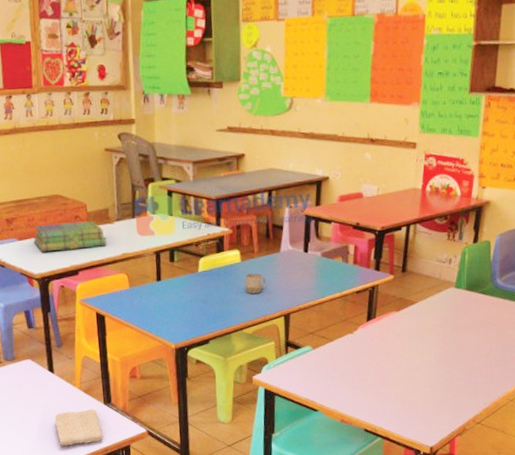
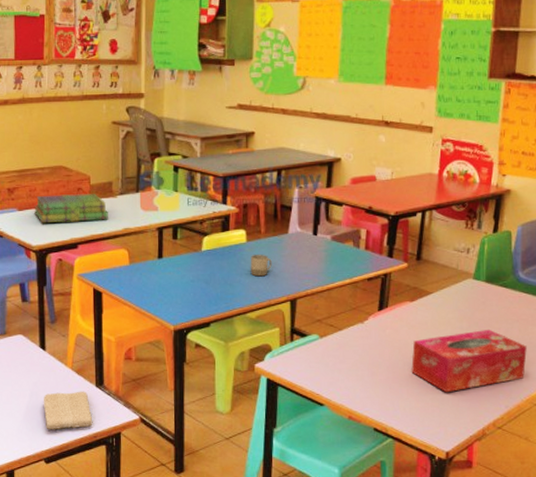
tissue box: none [398,334,504,394] -> present [411,330,527,393]

